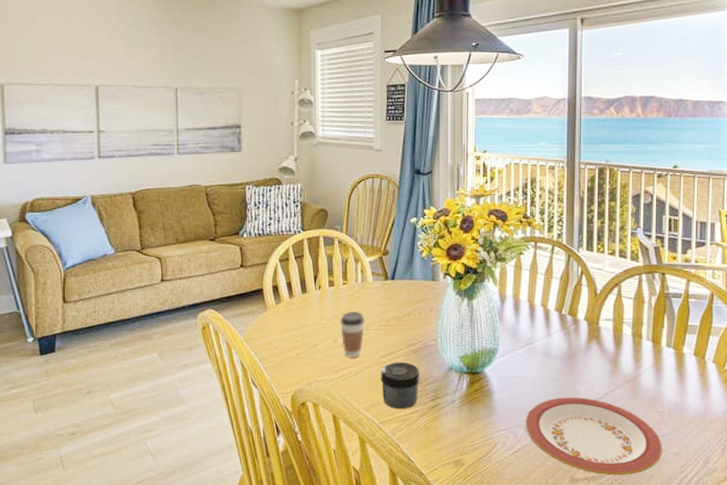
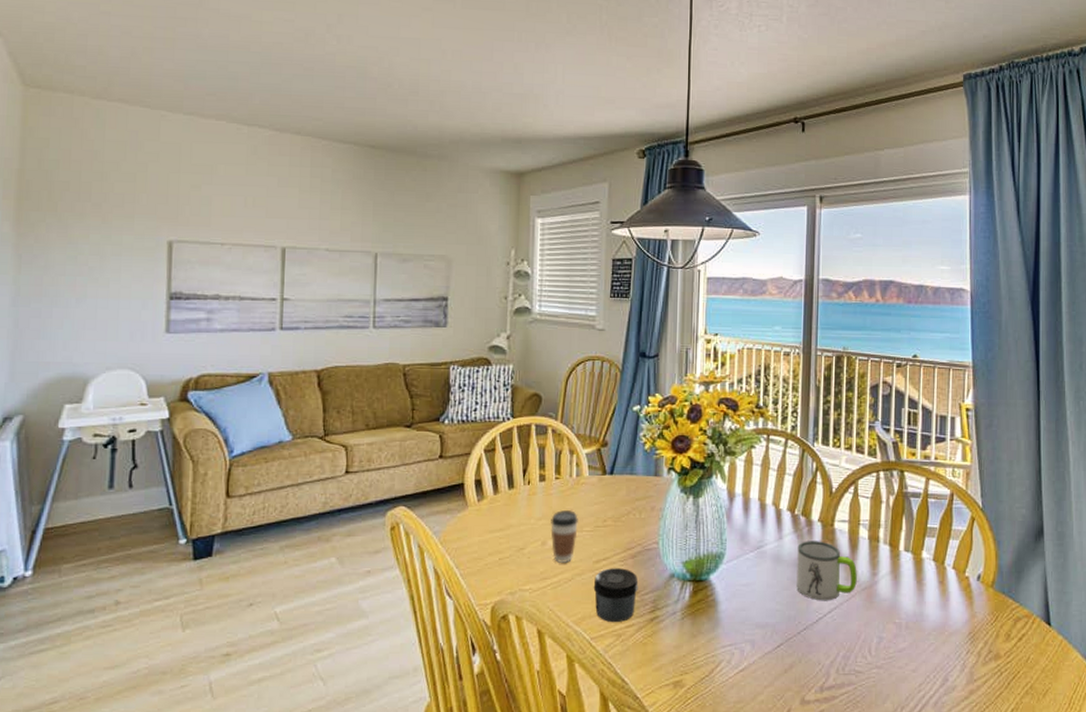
plate: present [525,397,663,475] -> none [752,608,900,695]
mug: none [565,338,621,392] -> present [796,541,857,601]

